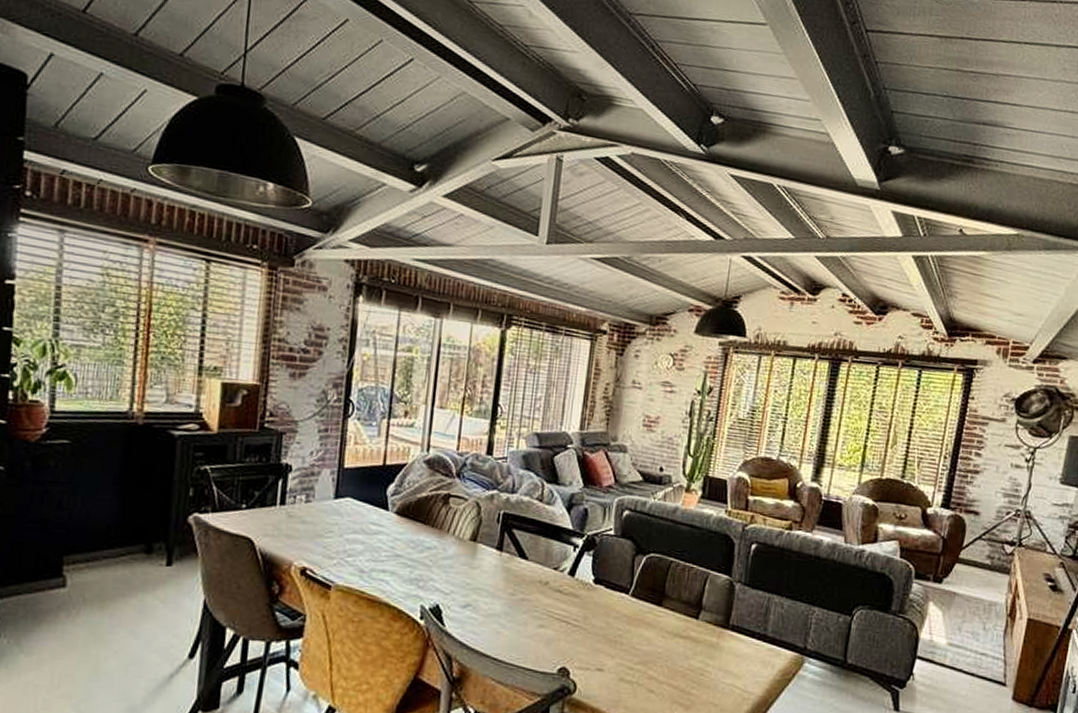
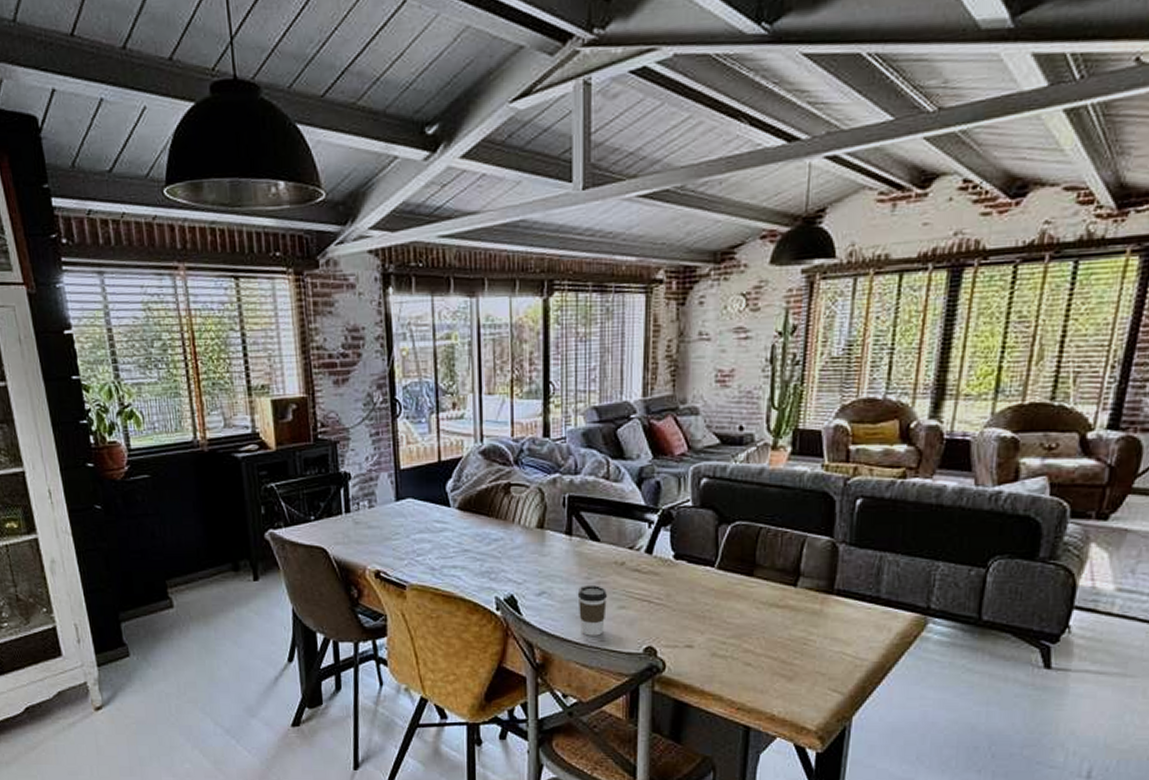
coffee cup: none [500,601,530,653] -> present [577,585,608,636]

